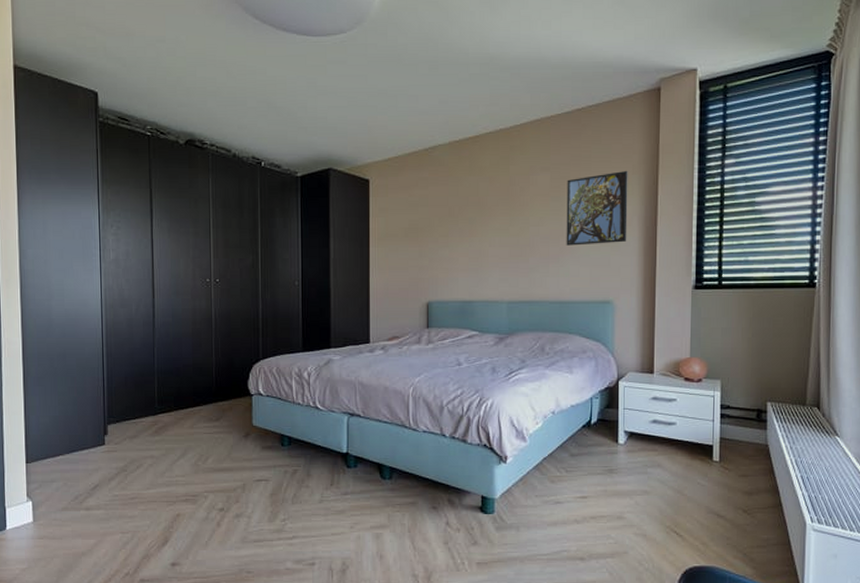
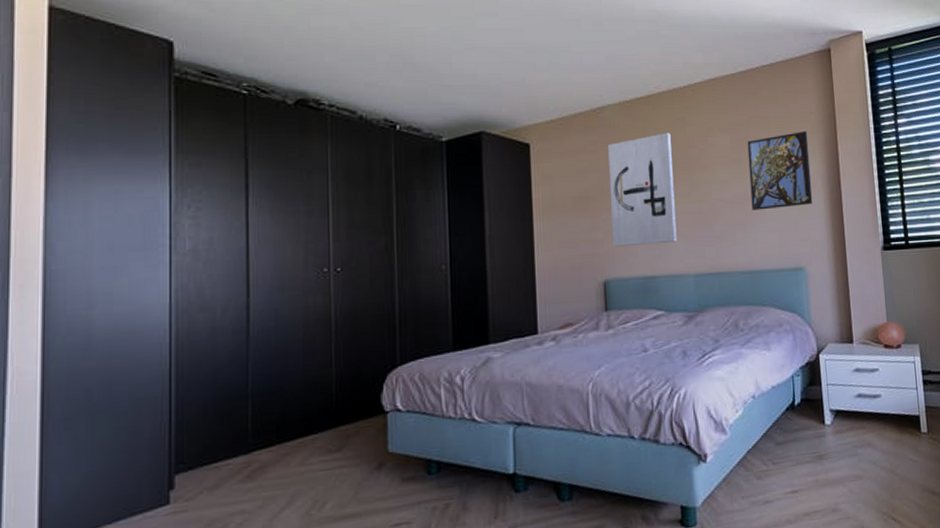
wall art: none [436,171,494,274] -> present [608,133,677,248]

